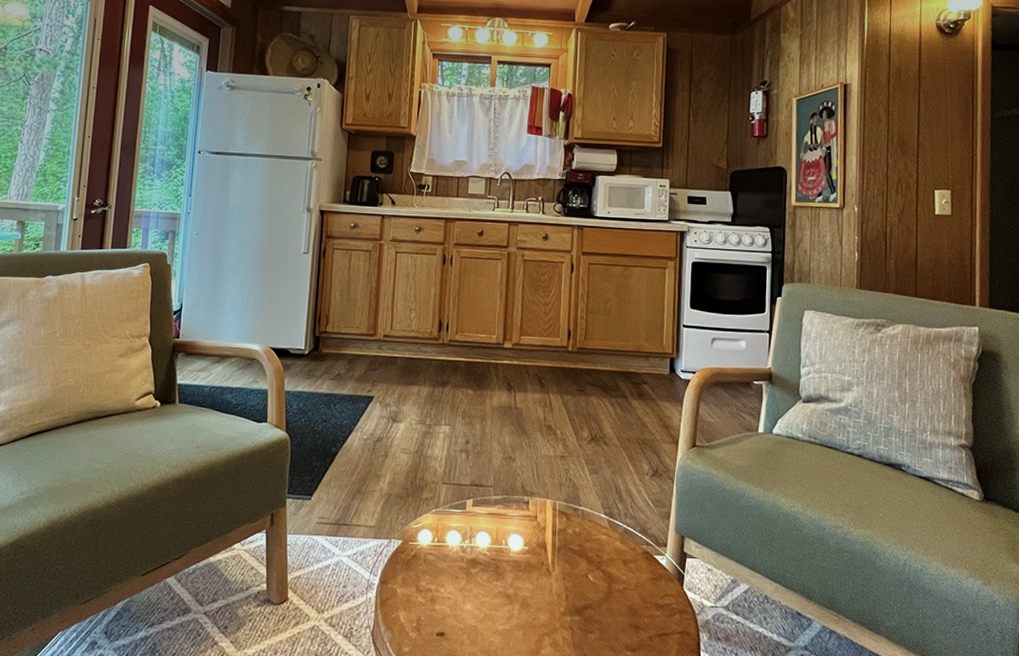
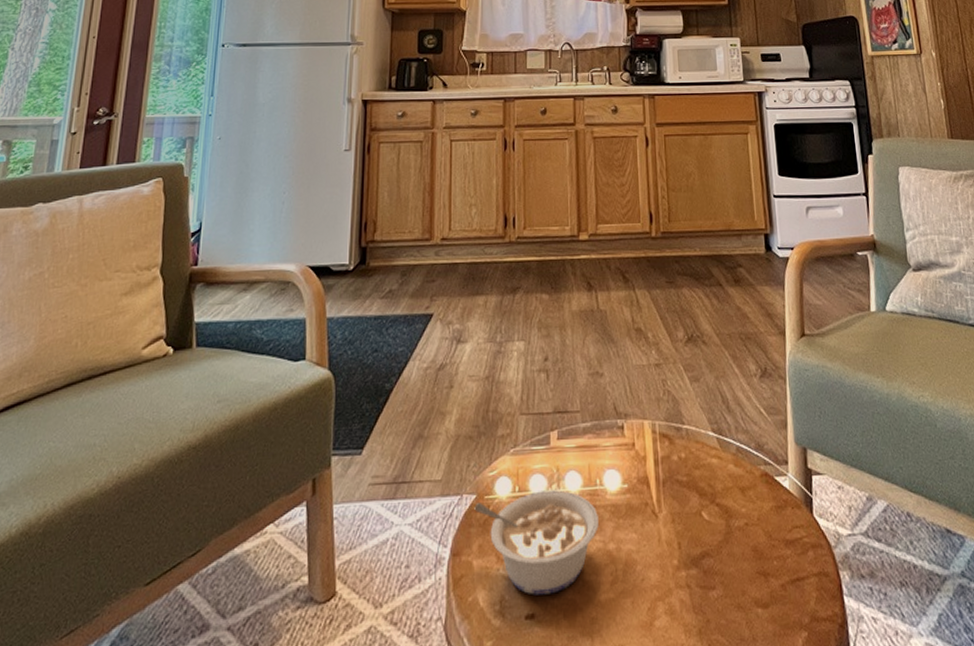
legume: none [400,544,502,620] -> present [474,490,599,595]

